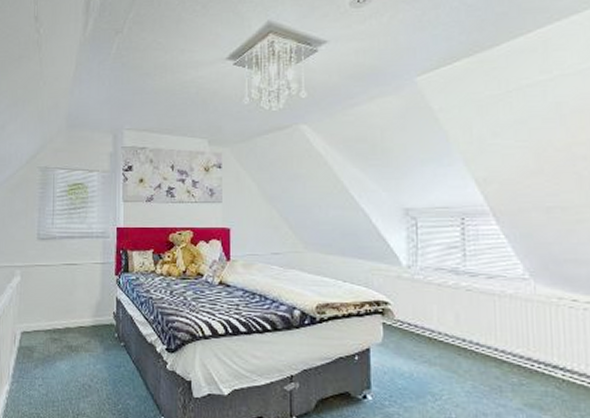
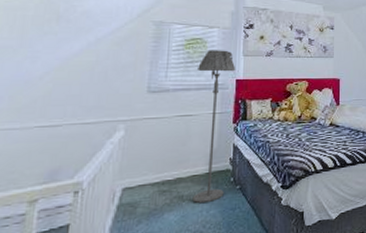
floor lamp: none [80,195,117,357] -> present [192,50,236,204]

